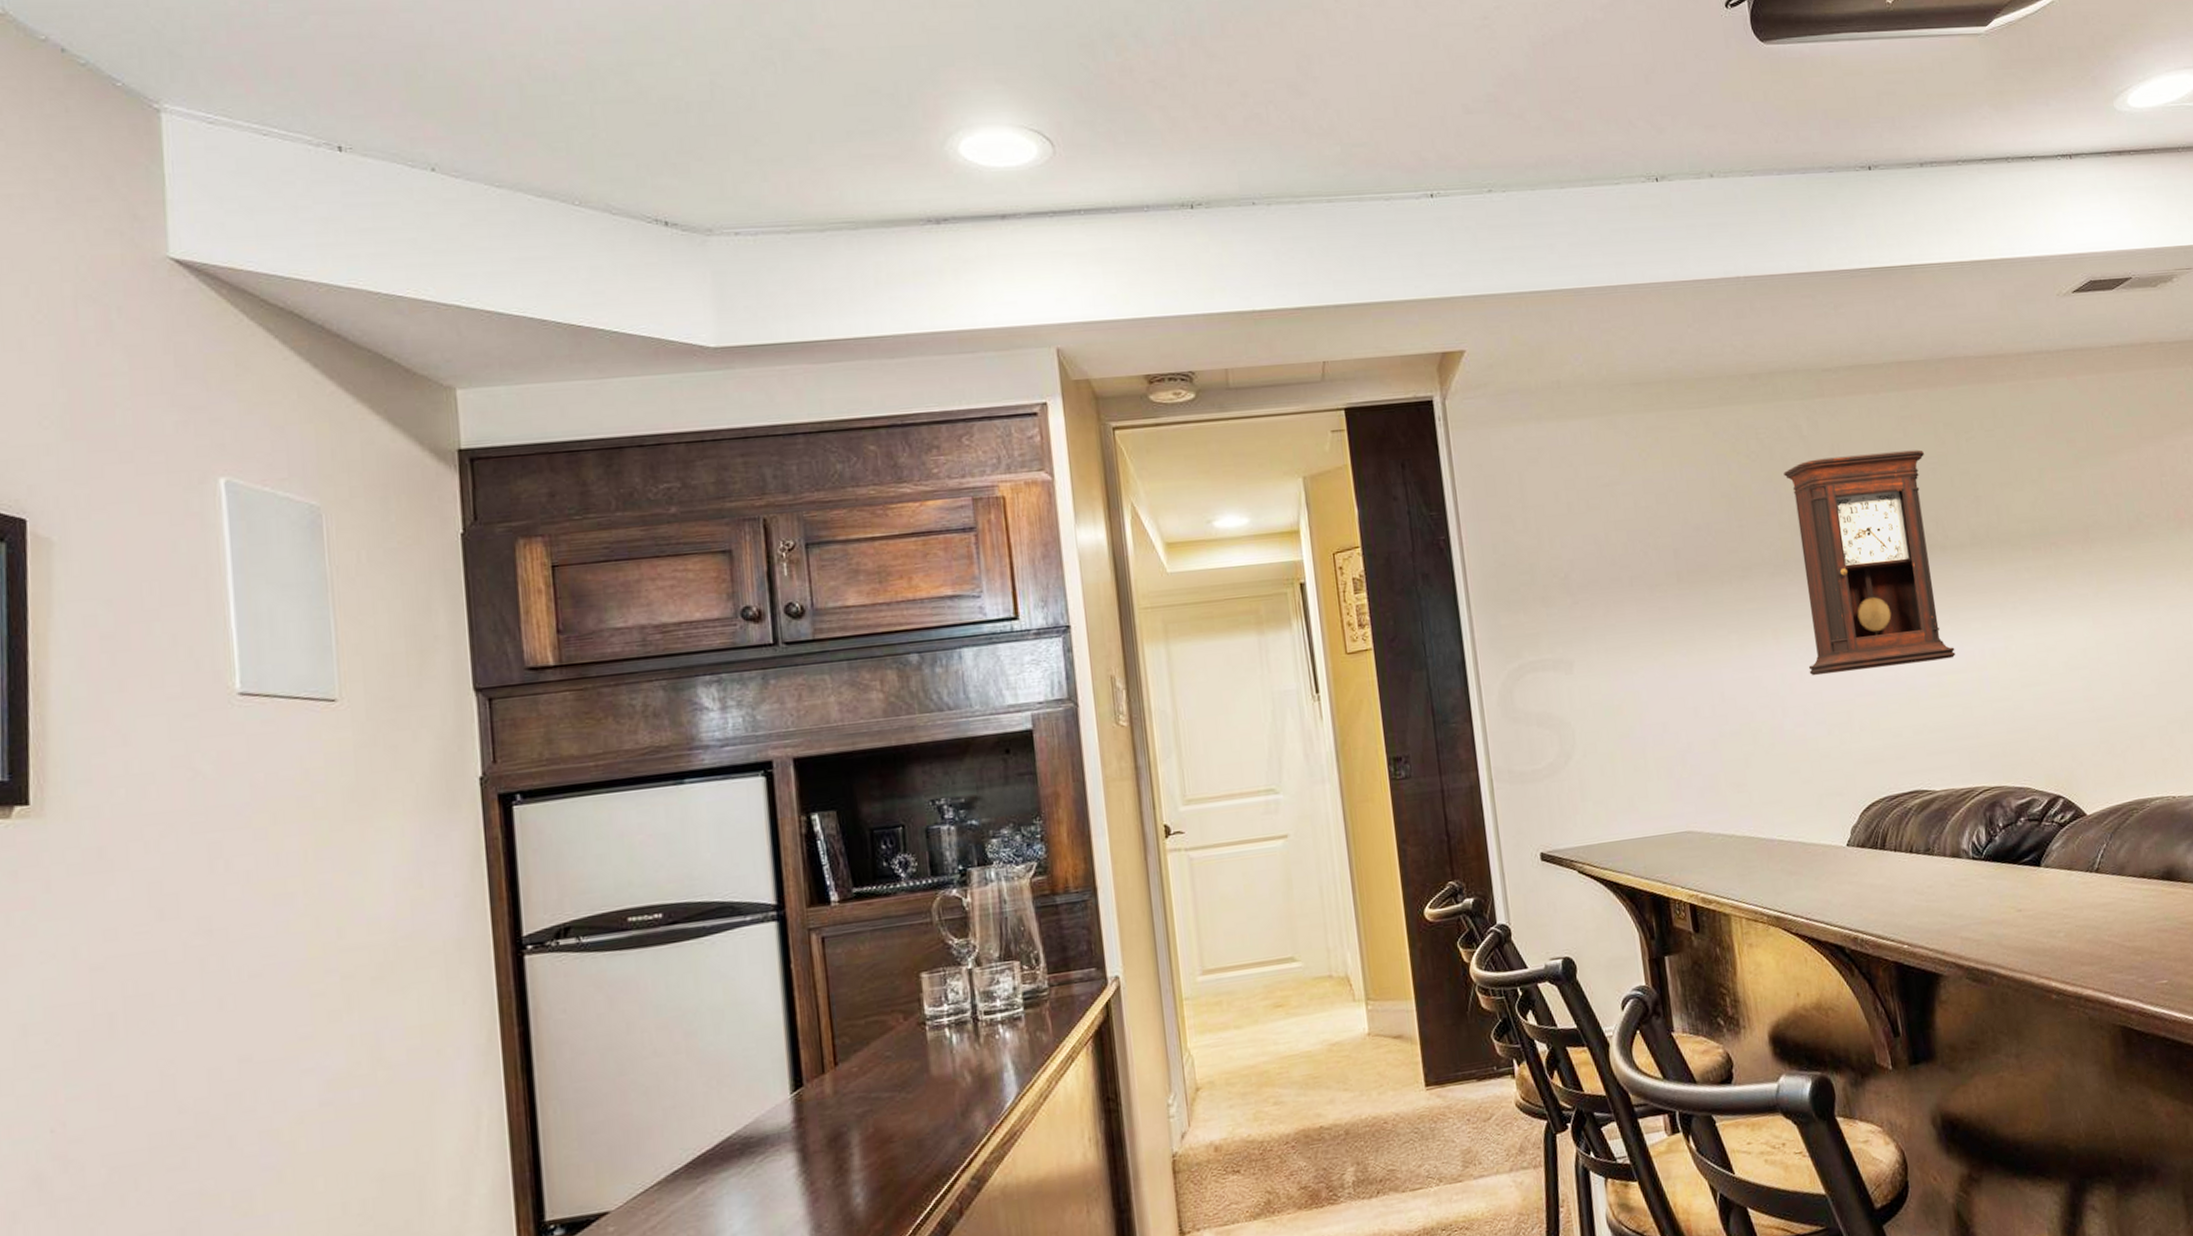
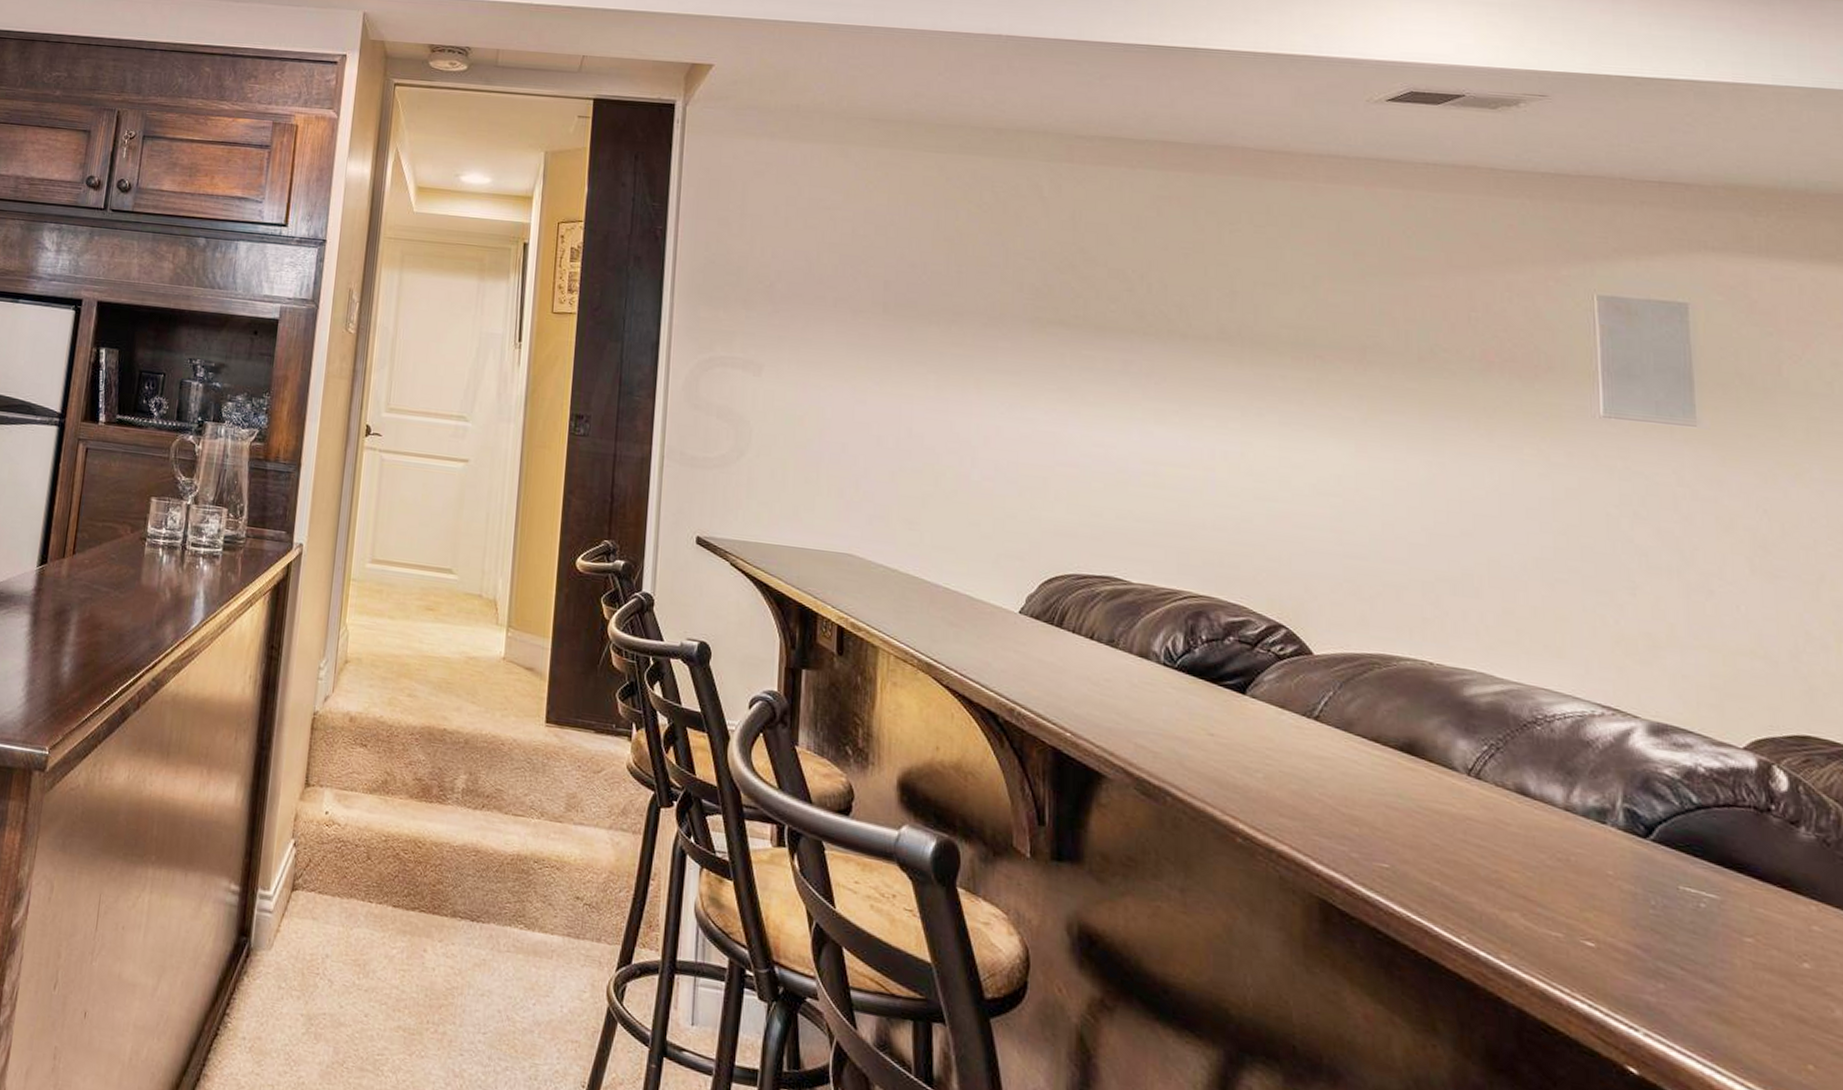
pendulum clock: present [1783,449,1956,676] -> none [1008,221,1180,451]

